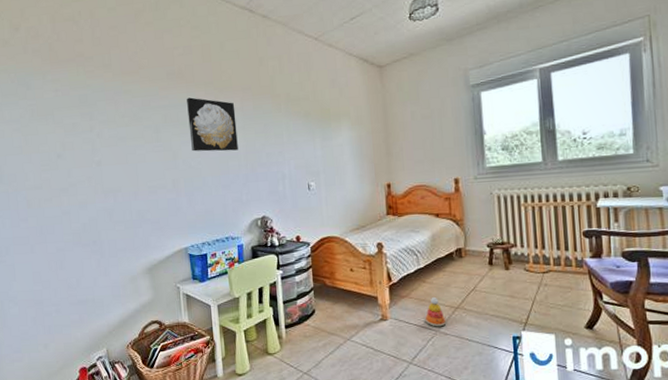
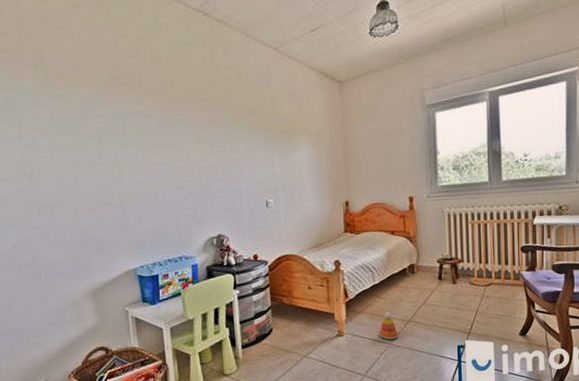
wall art: present [187,97,238,152] -> none [134,105,192,166]

